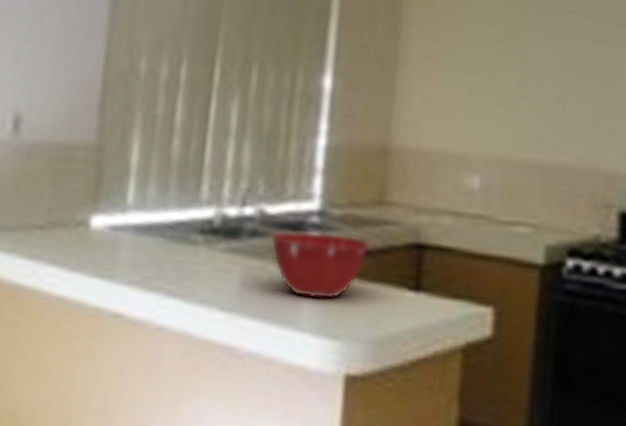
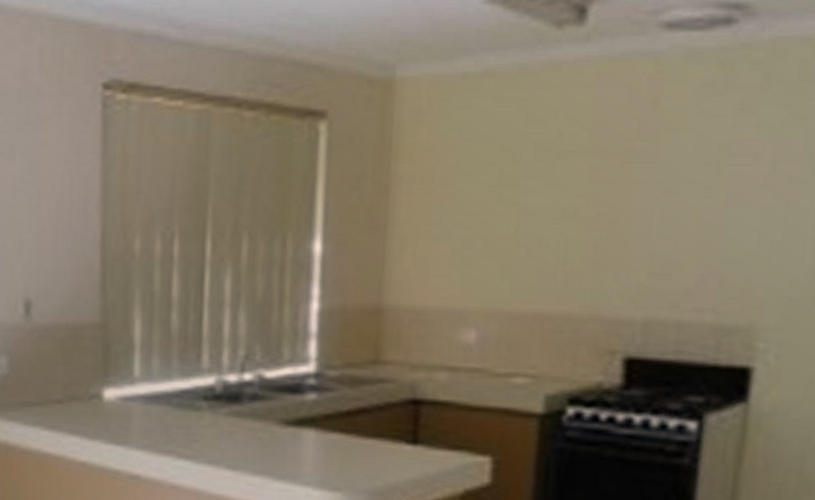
mixing bowl: present [270,230,371,300] -> none [270,392,367,456]

